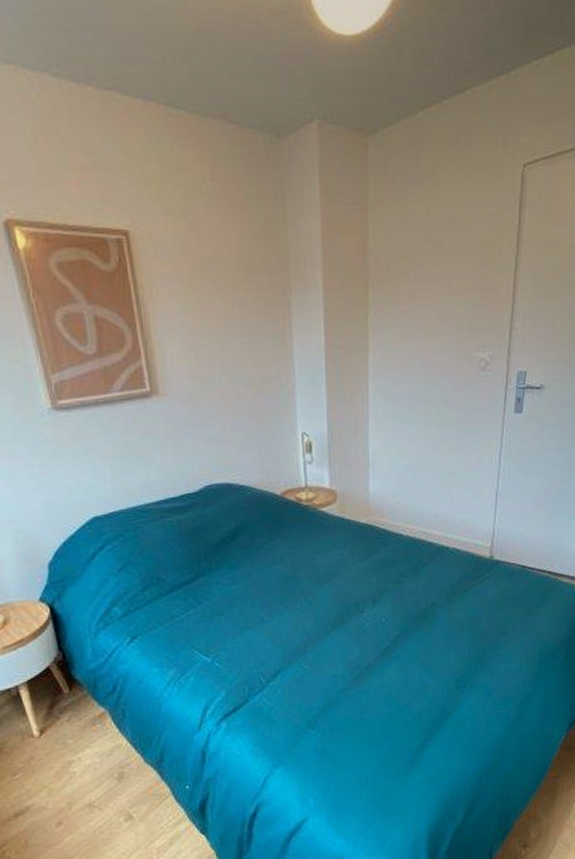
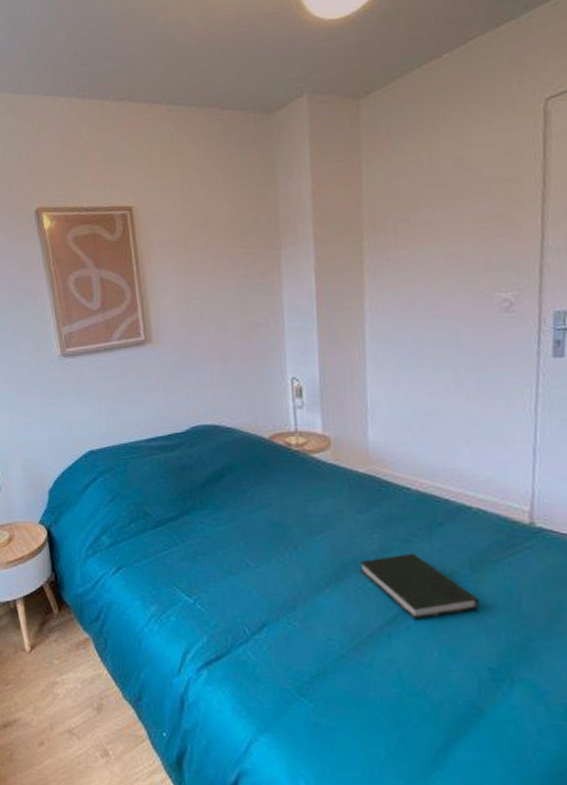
book: none [360,591,451,648] -> present [360,553,479,619]

